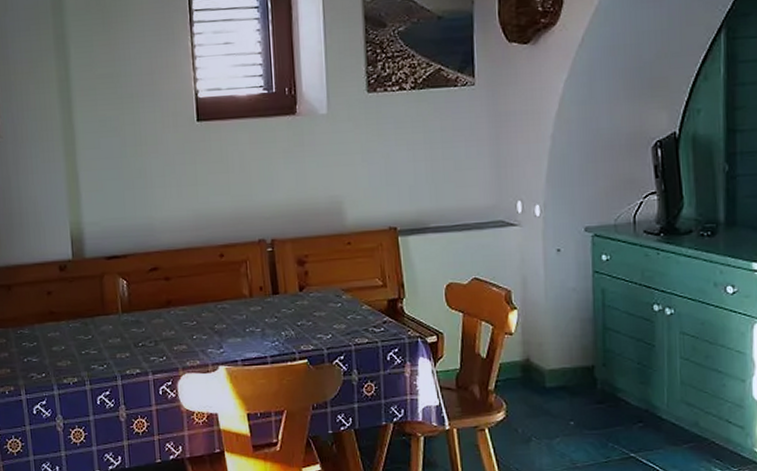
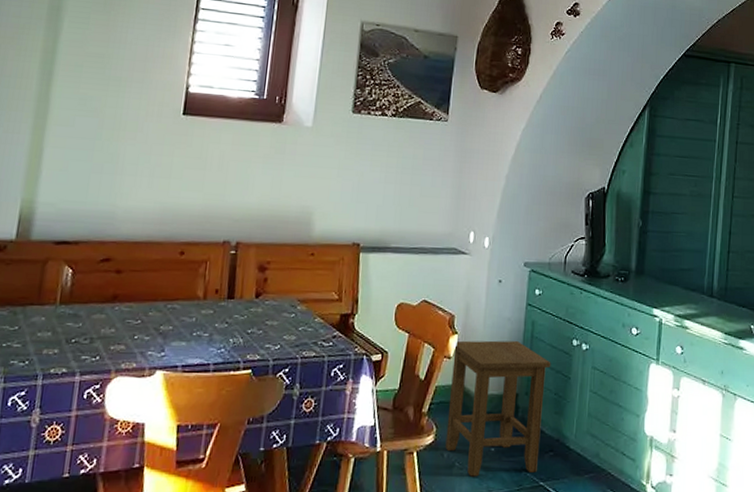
stool: none [515,312,630,451] -> present [445,340,551,477]

